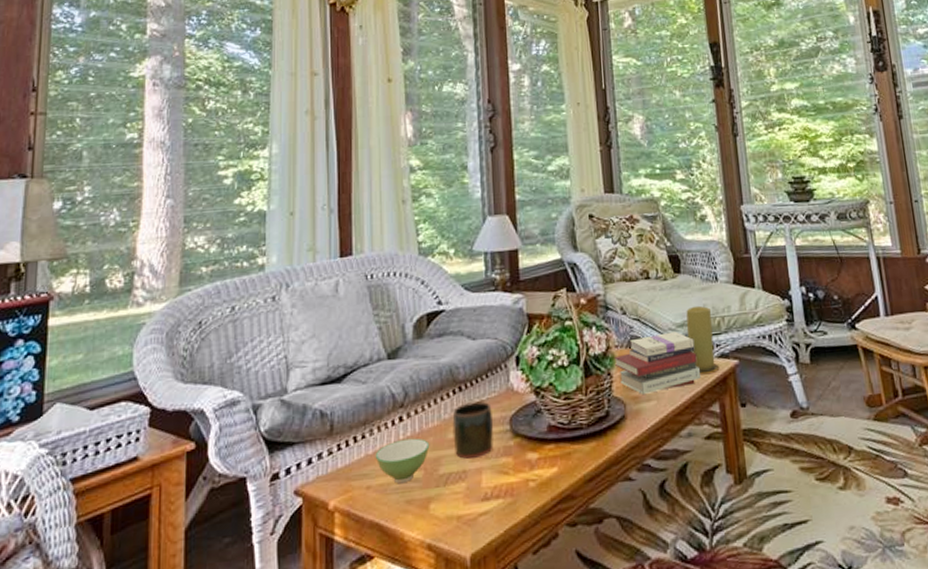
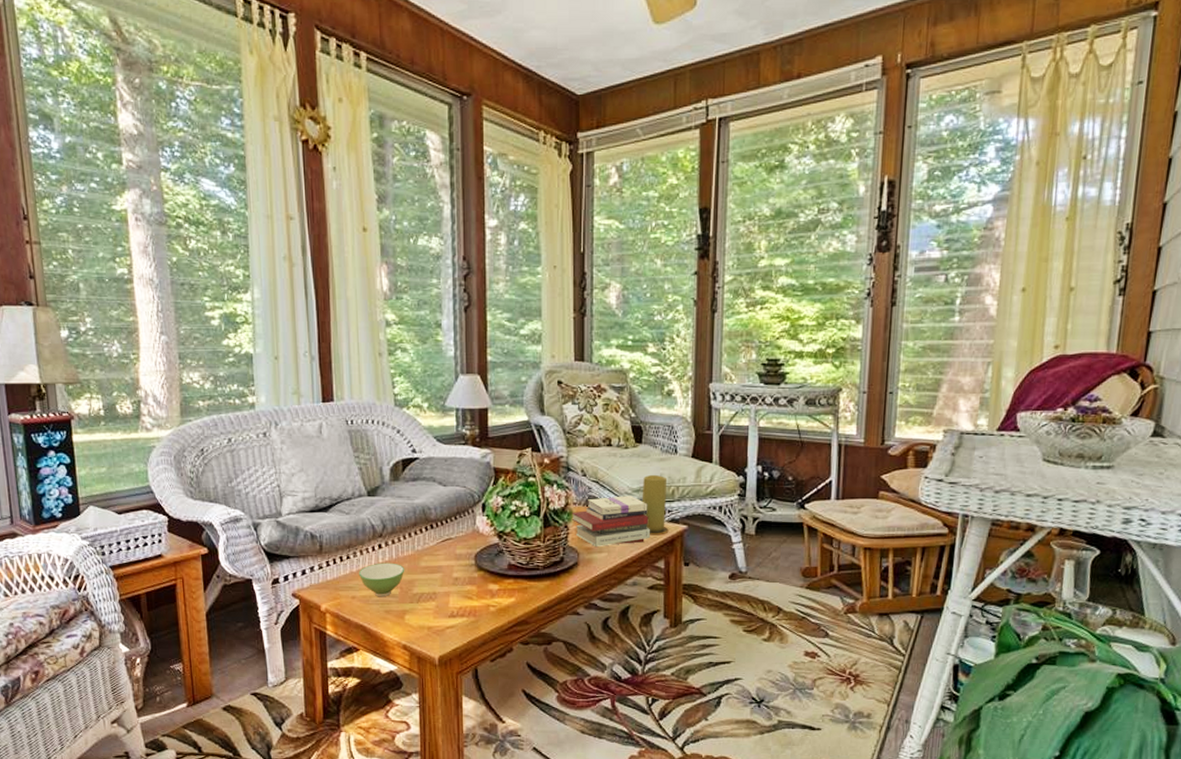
mug: present [452,401,494,459] -> none [424,538,461,583]

